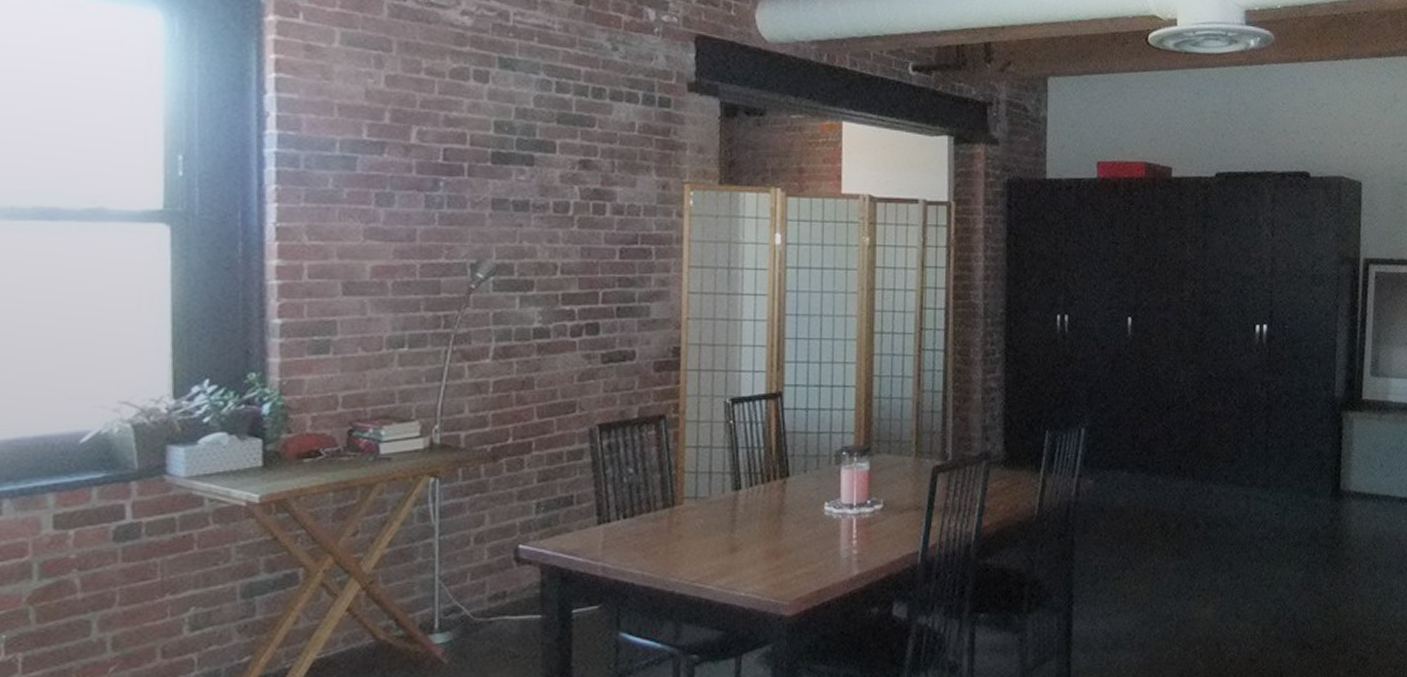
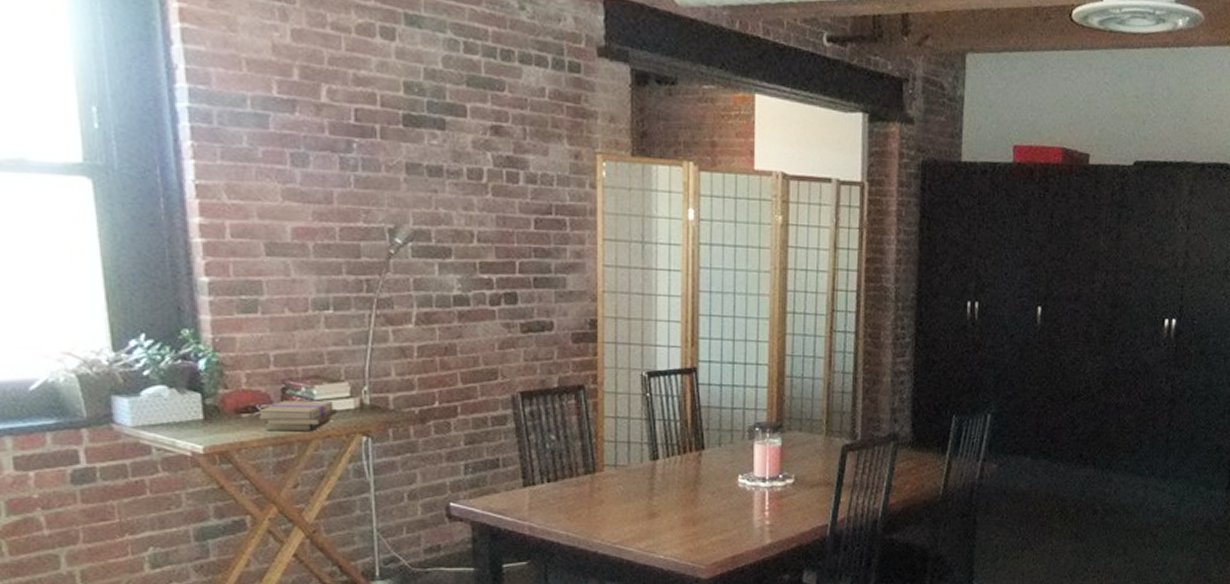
books: none [322,442,405,476] -> present [259,400,337,432]

